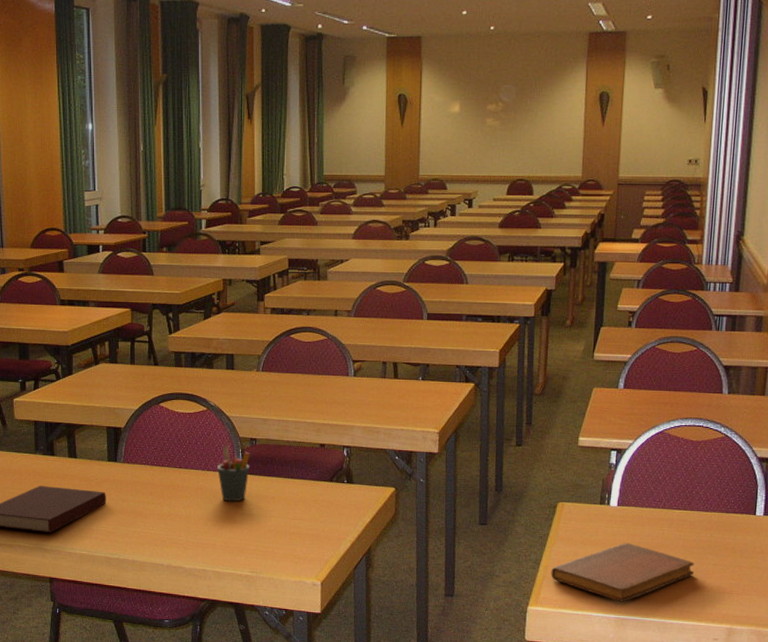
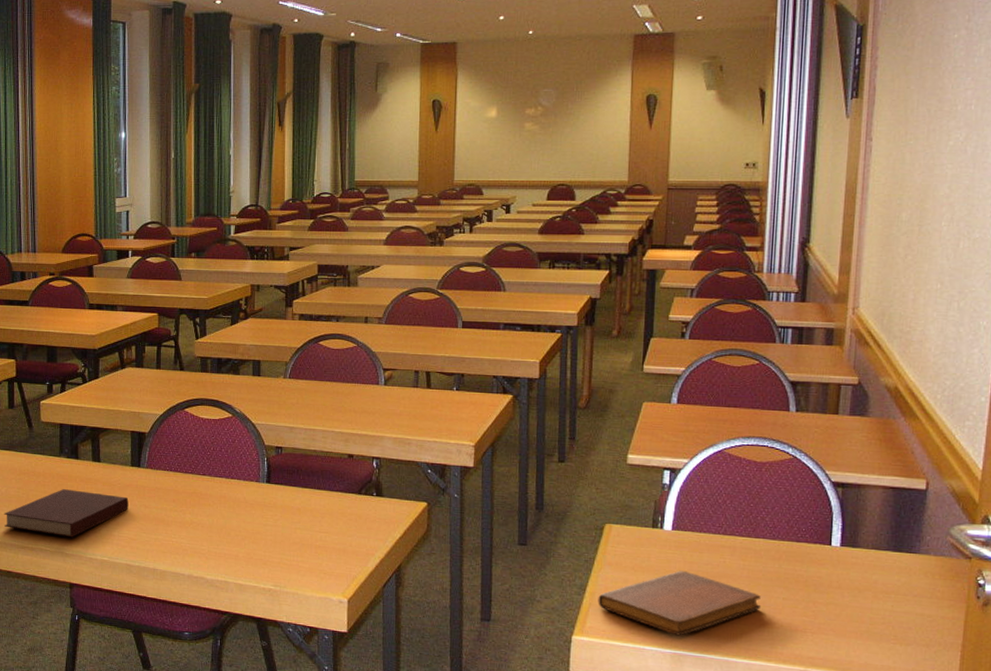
pen holder: present [217,445,250,502] -> none [241,453,276,512]

